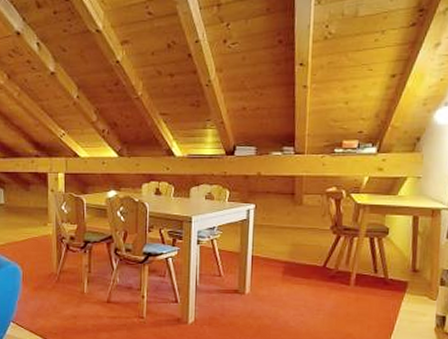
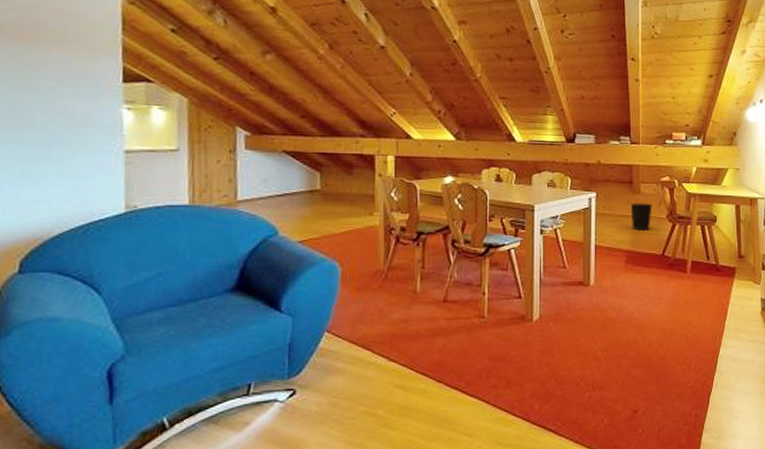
wastebasket: none [291,214,316,242] -> present [630,203,652,230]

